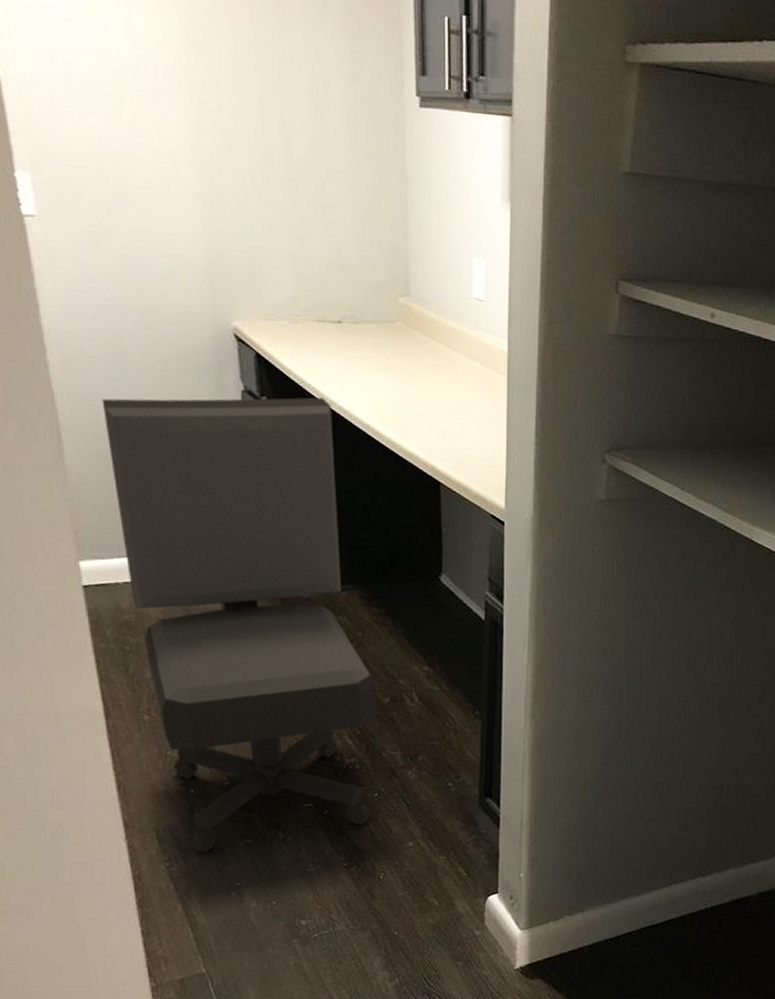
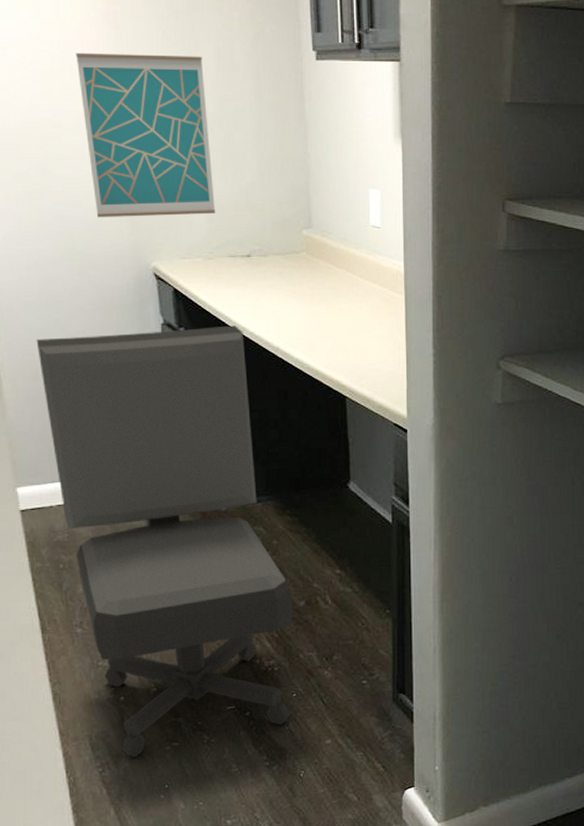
wall art: none [150,76,305,273] -> present [76,52,216,218]

